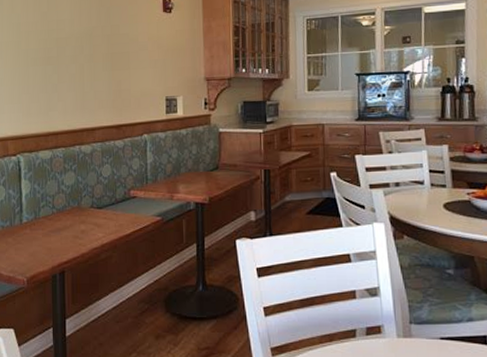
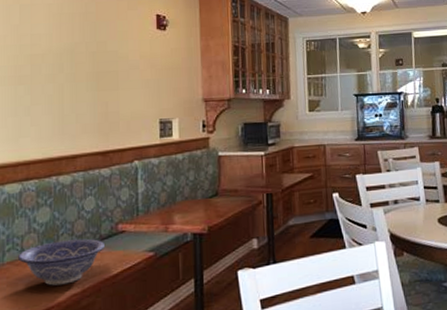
decorative bowl: none [50,201,120,239] -> present [17,238,106,286]

